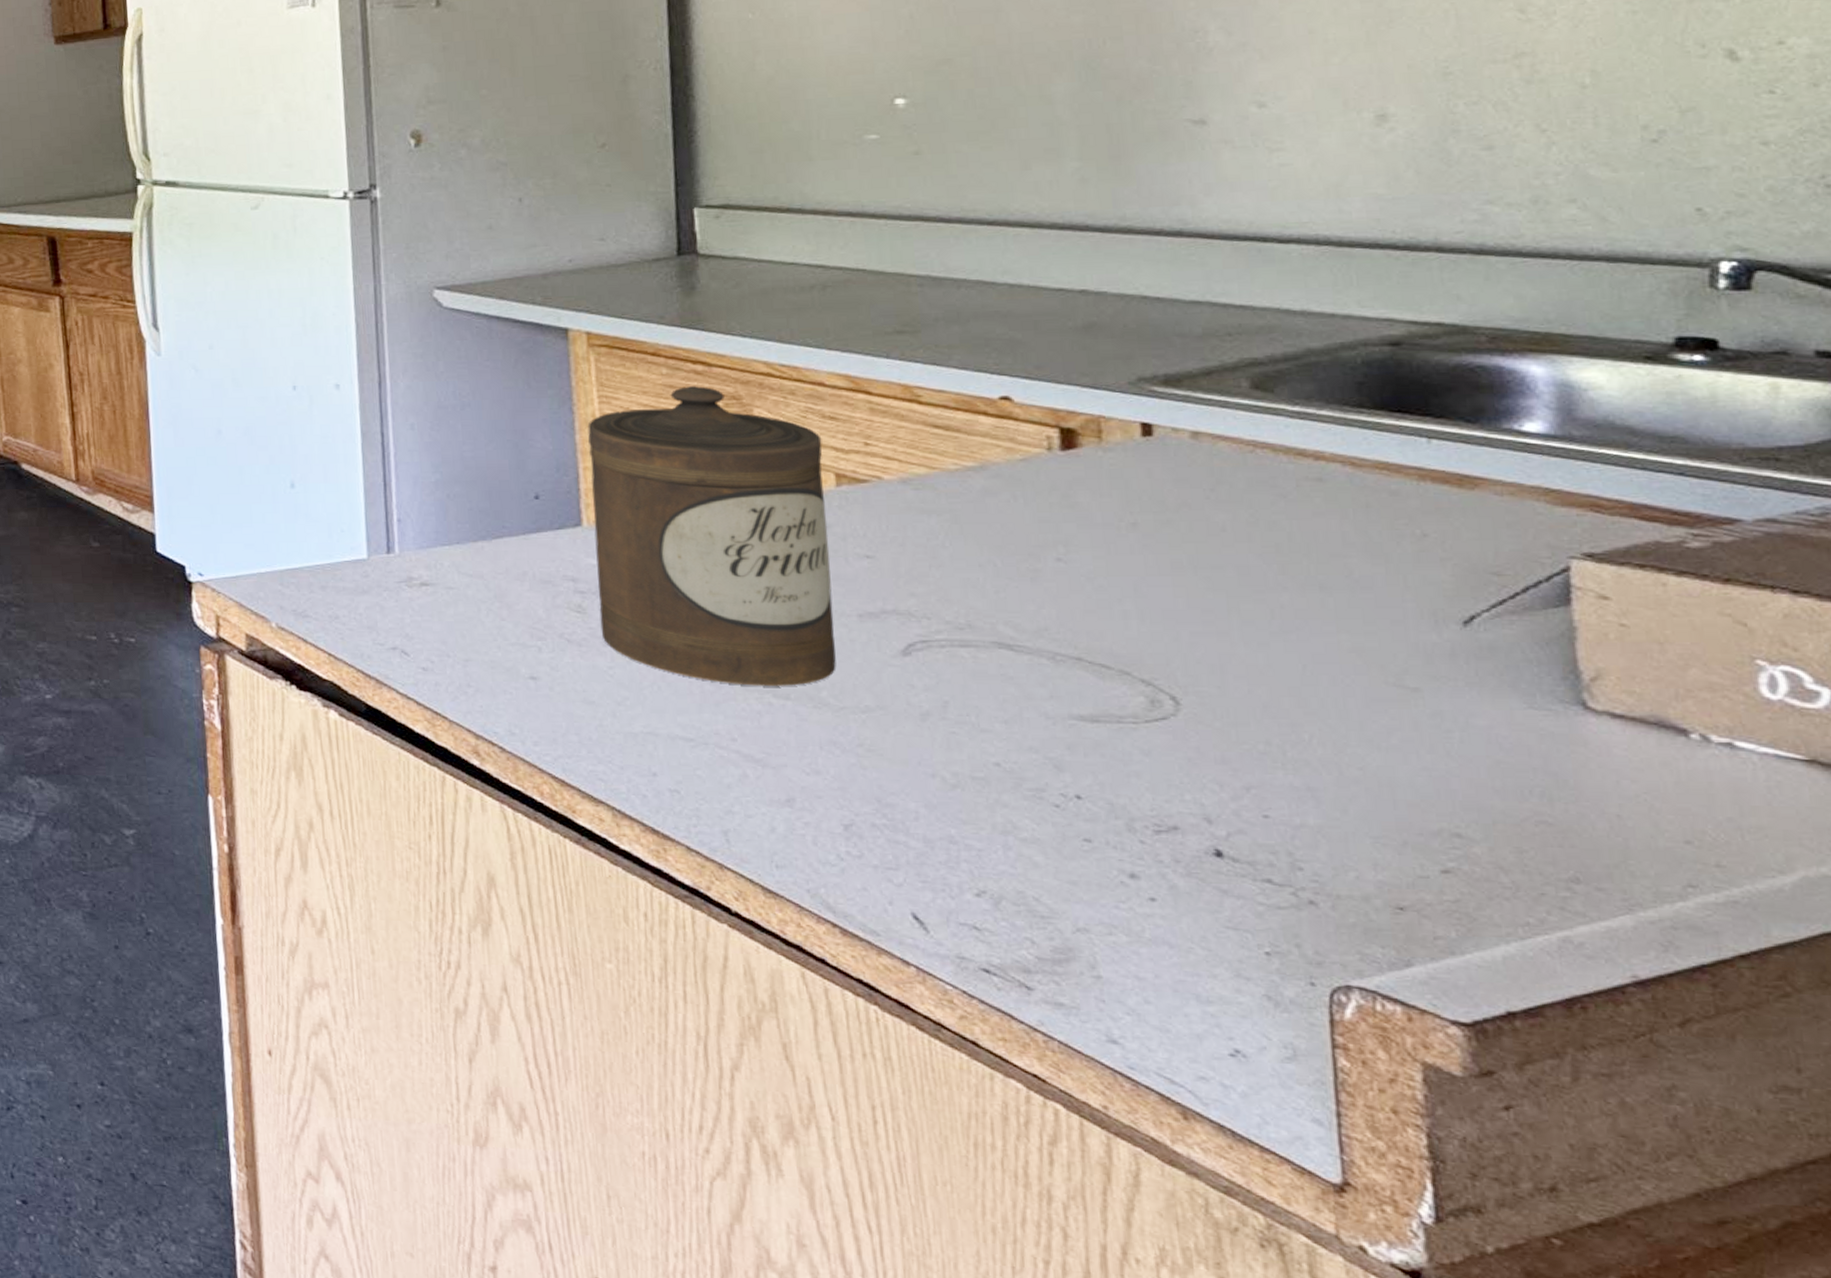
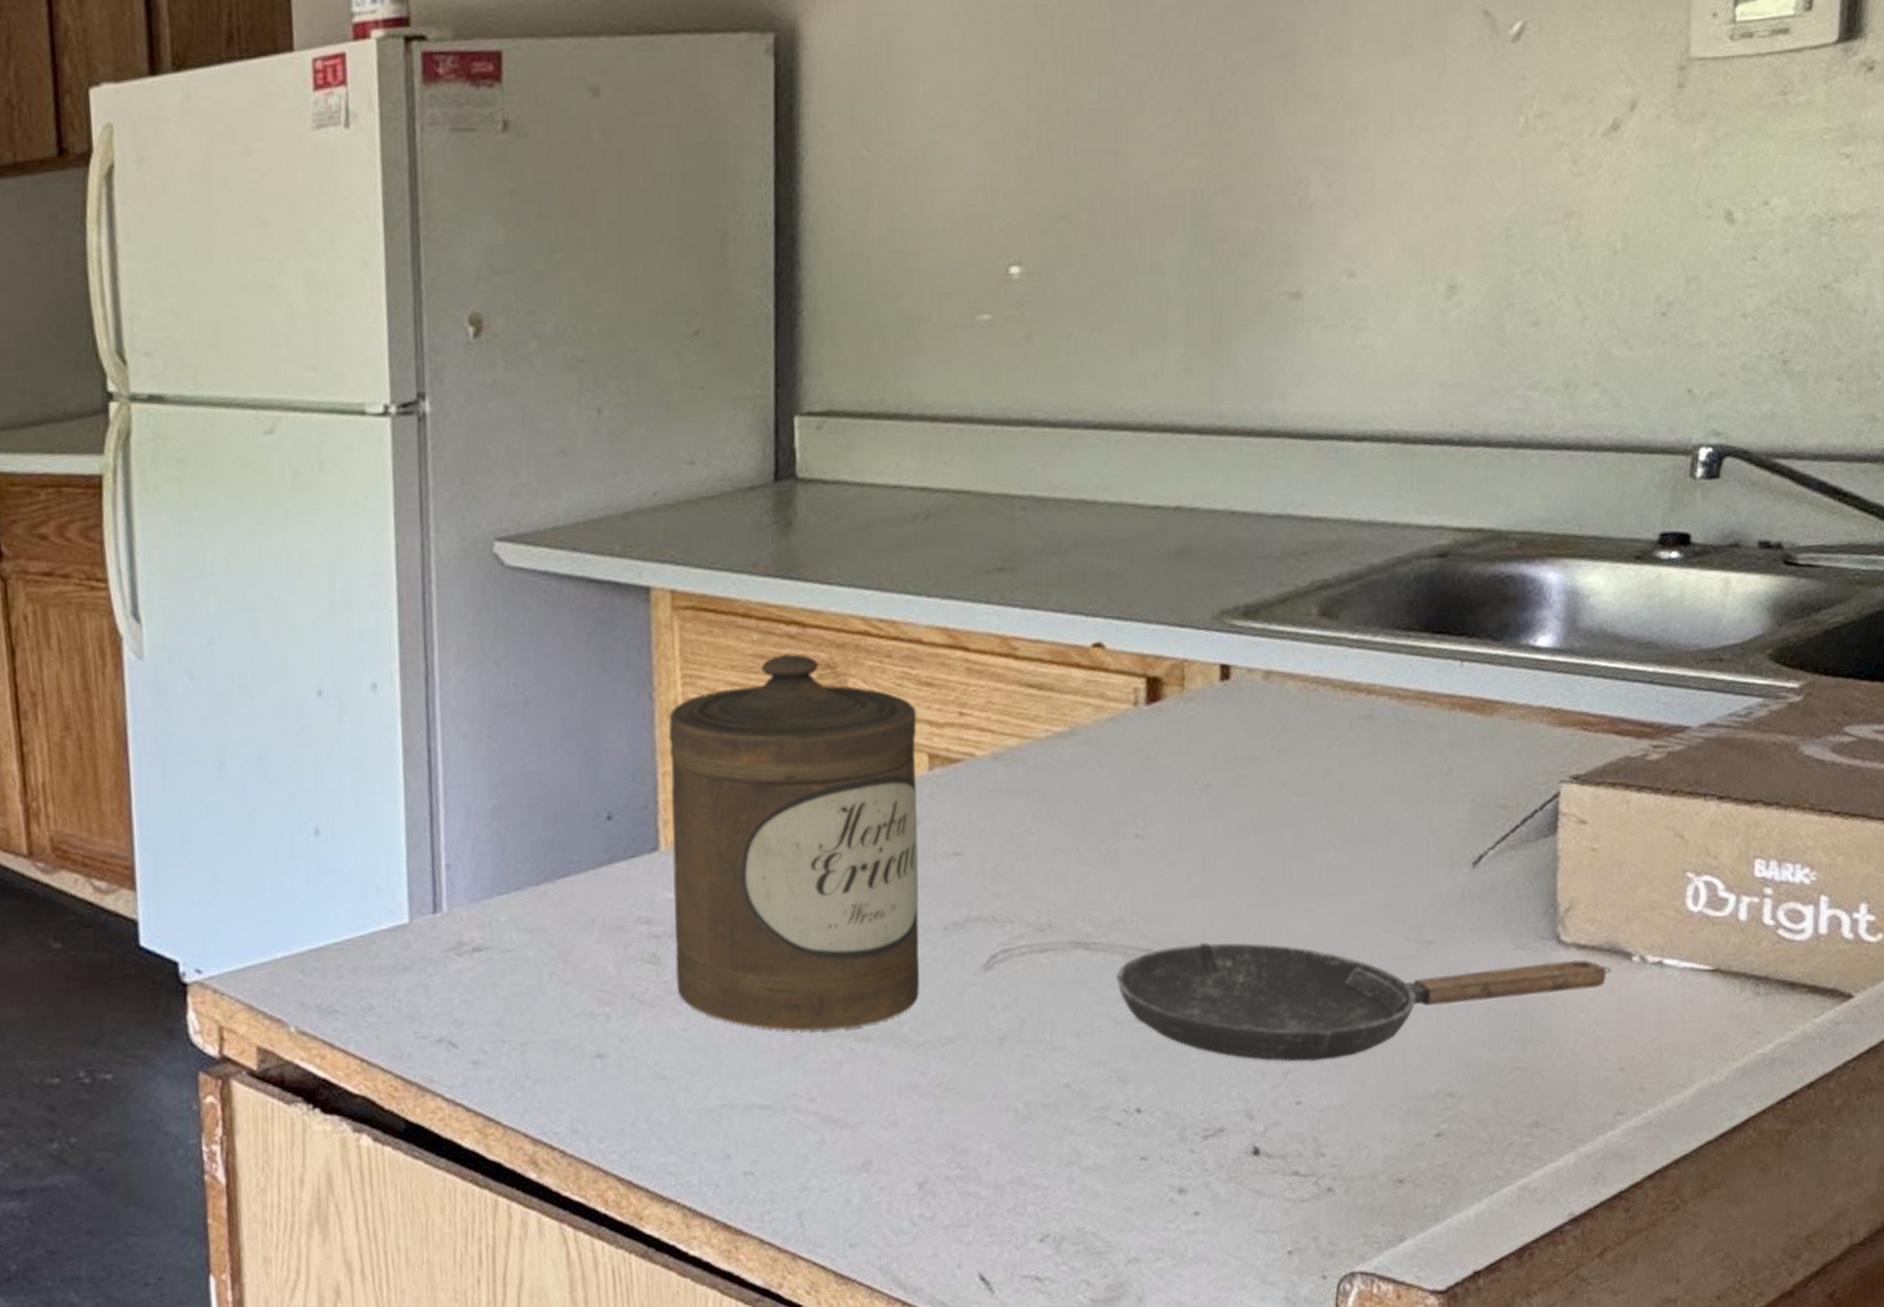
frying pan: none [1045,658,1662,783] -> present [1116,942,1611,1062]

